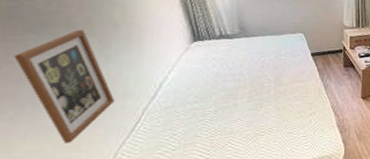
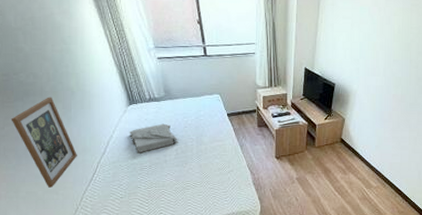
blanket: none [189,63,254,97] -> present [128,123,179,153]

